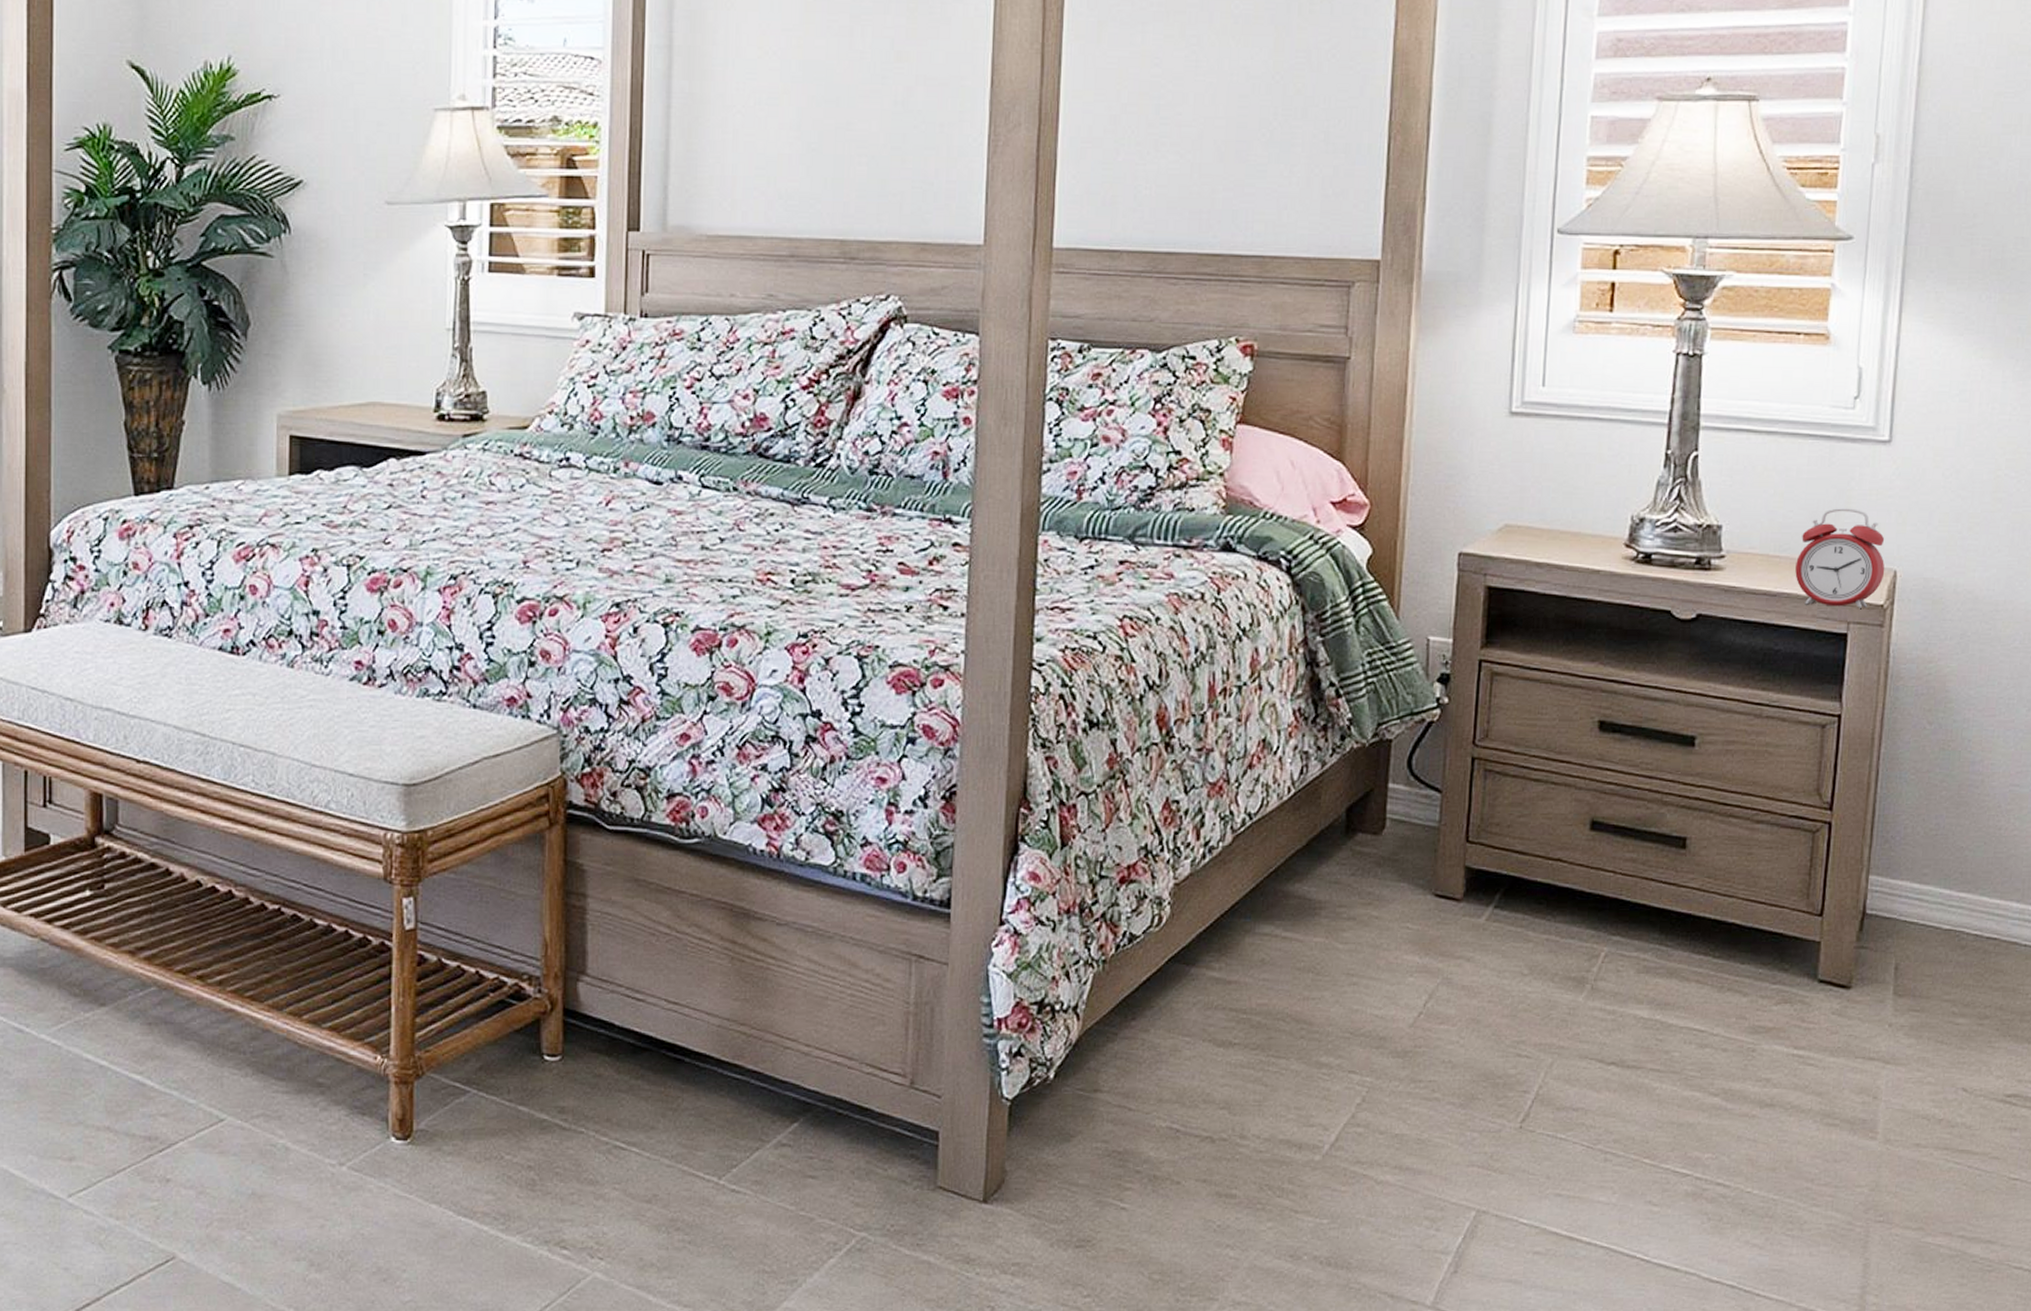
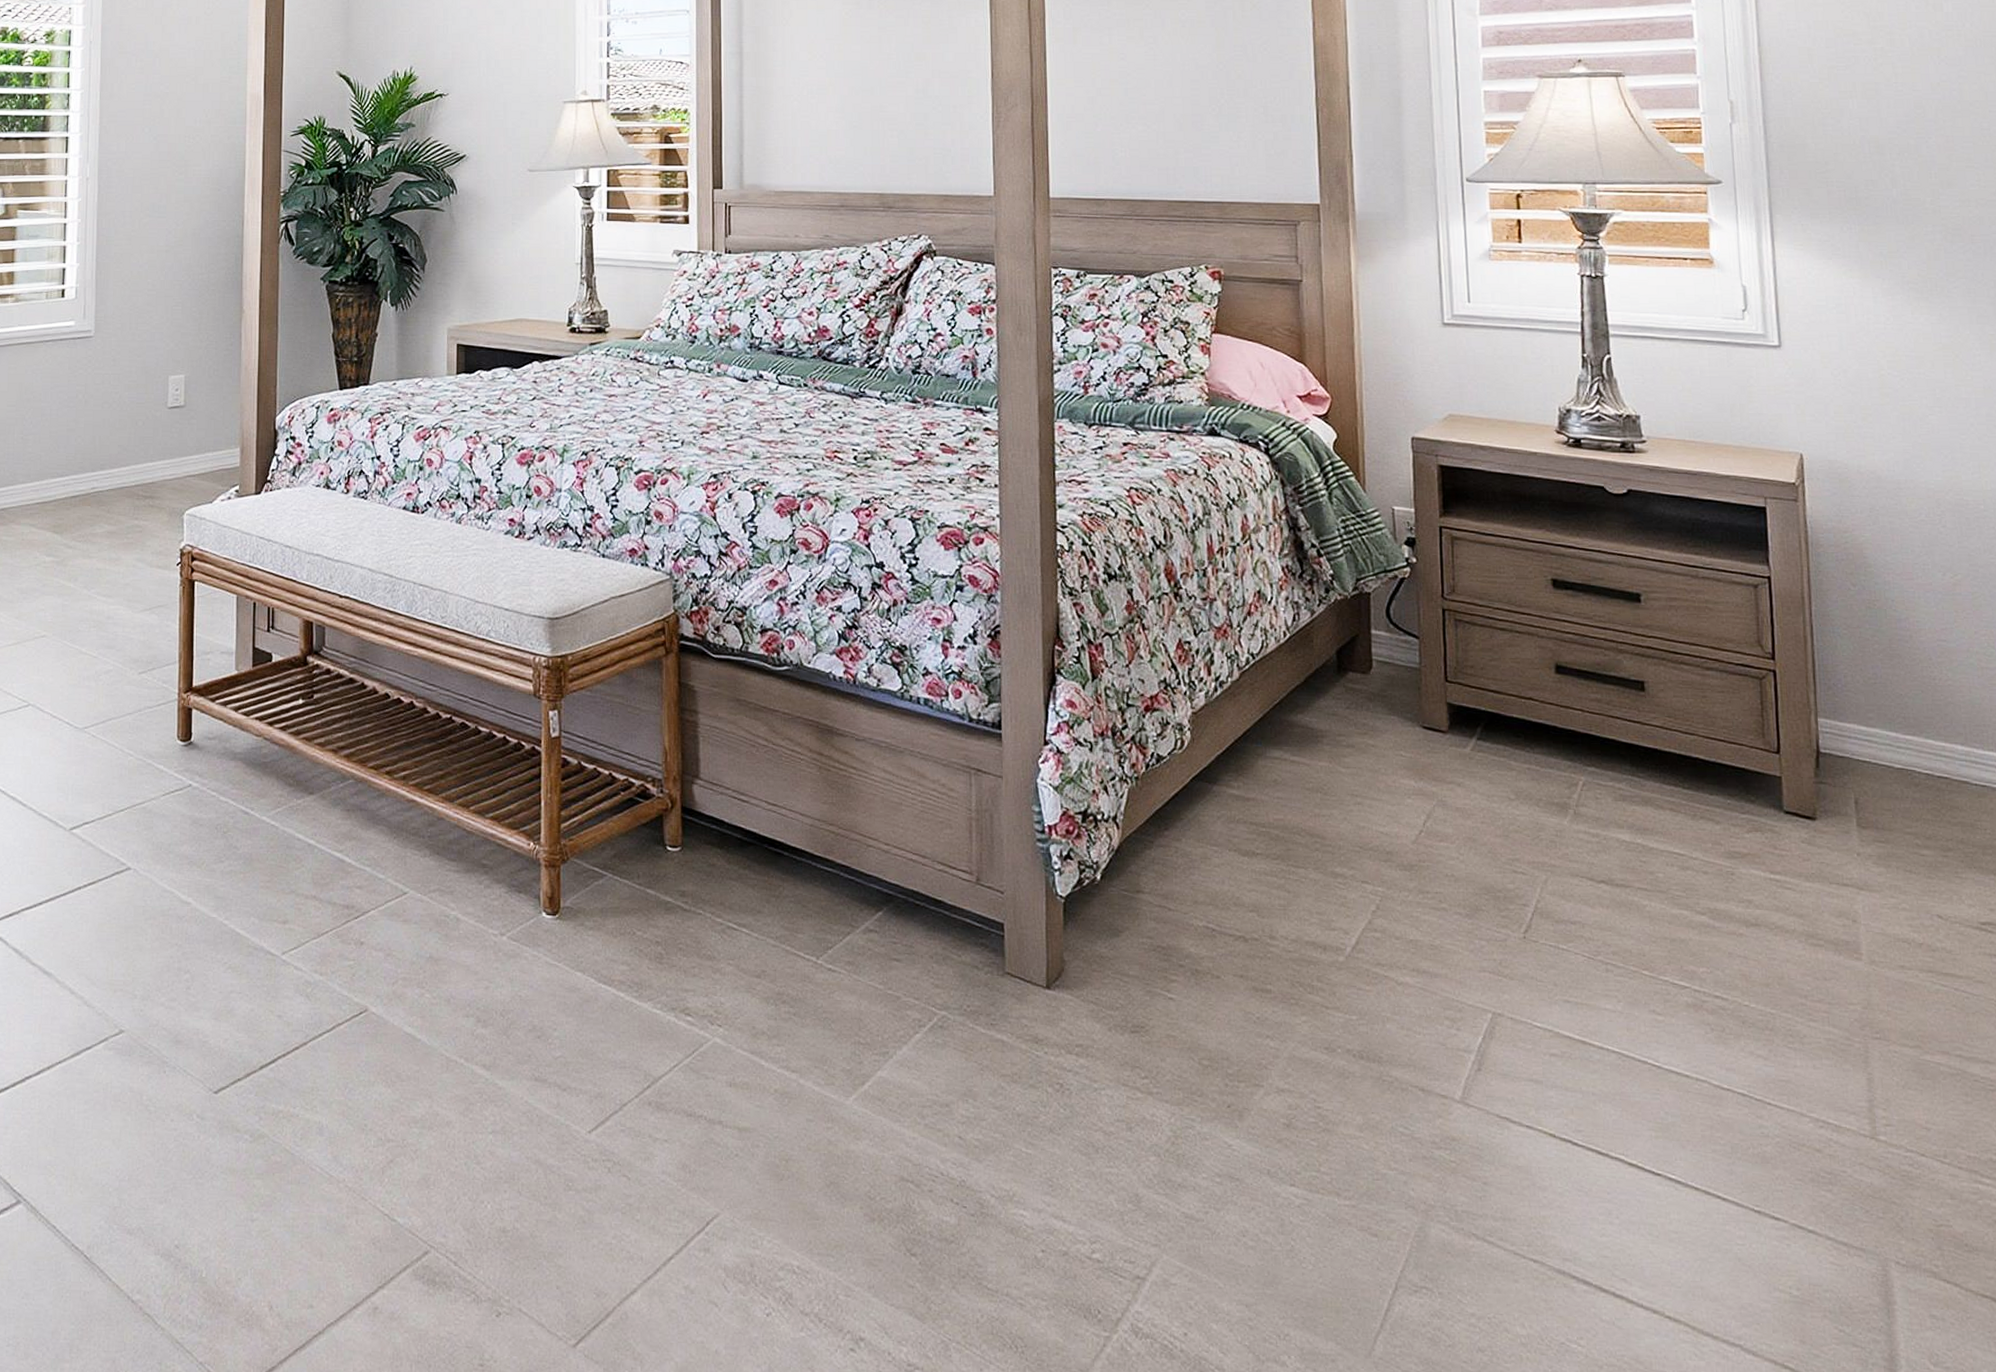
alarm clock: present [1795,508,1885,608] -> none [1710,401,1792,486]

